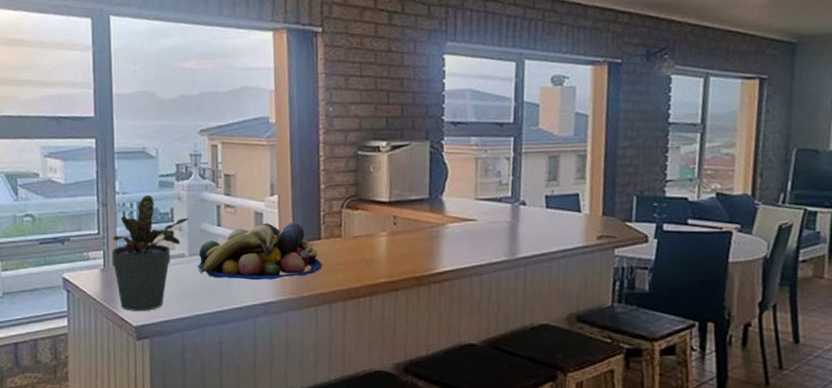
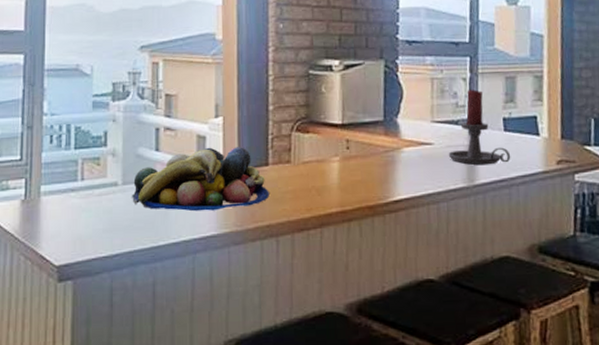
potted plant: present [111,194,189,311] -> none [34,116,124,248]
candle holder: none [491,168,552,240] -> present [448,90,511,165]

